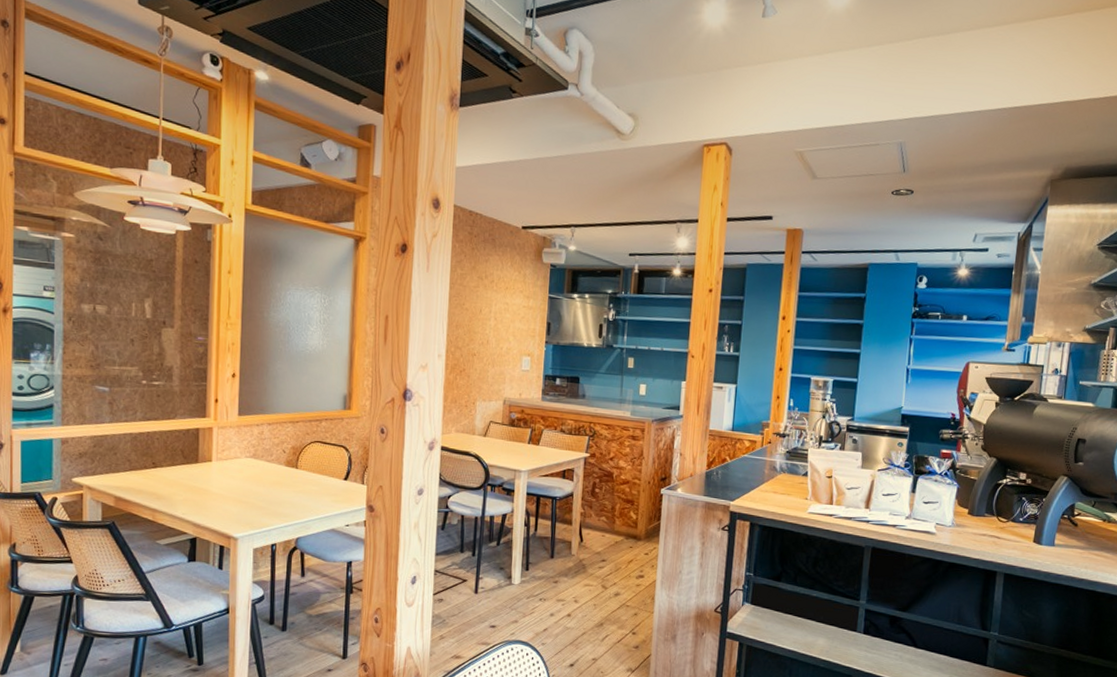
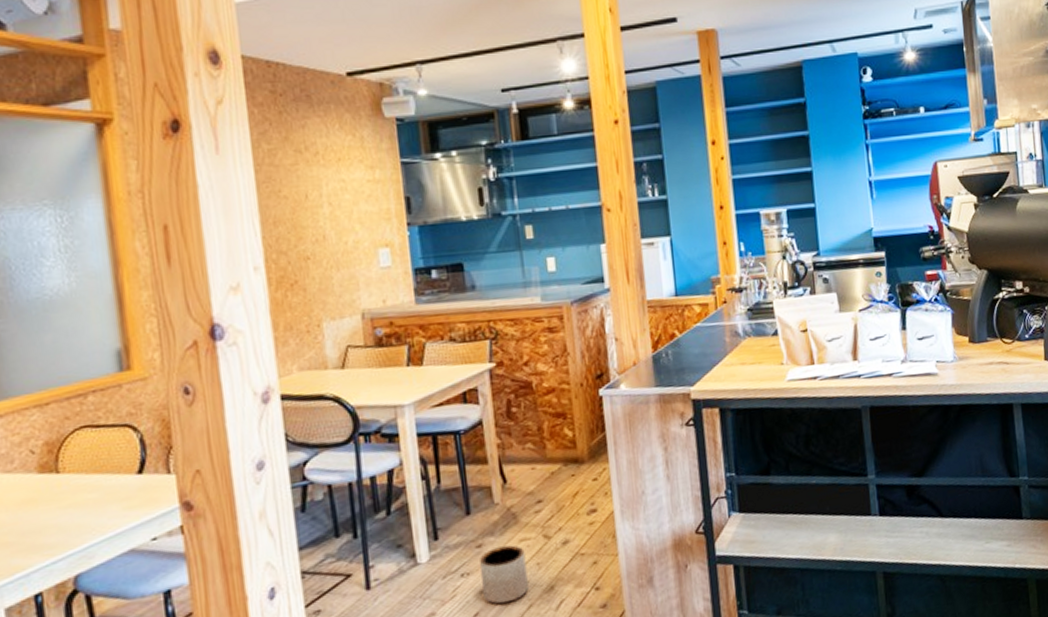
planter: none [553,586,587,627] -> present [480,545,529,604]

